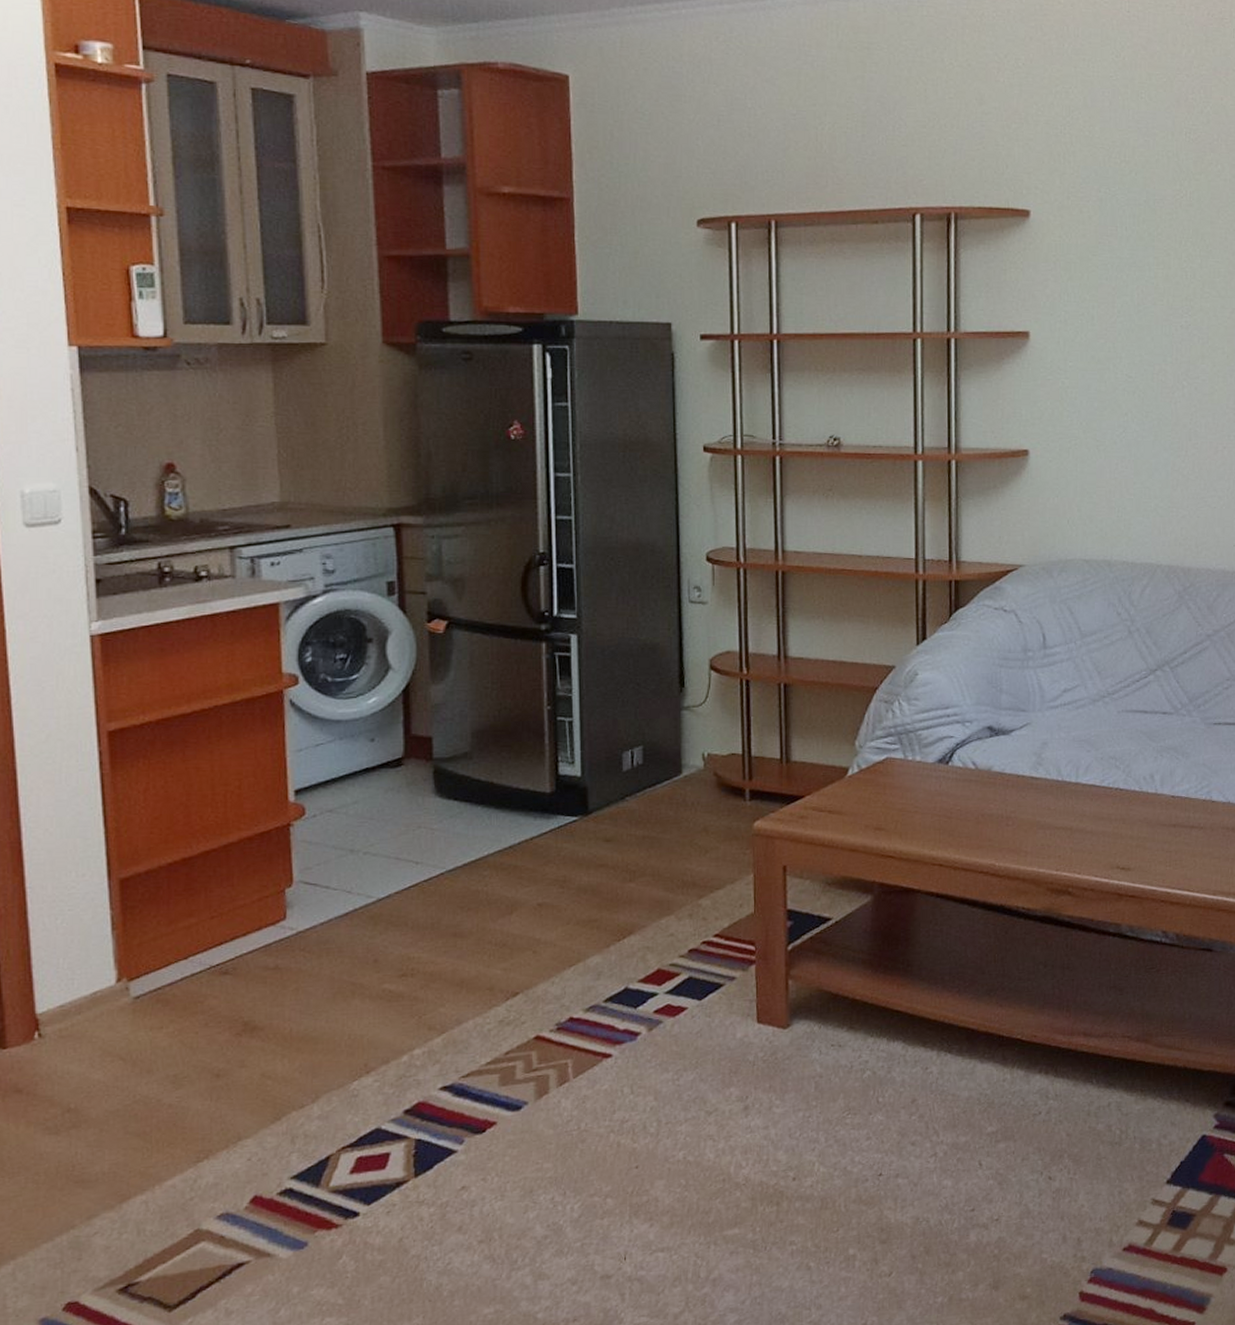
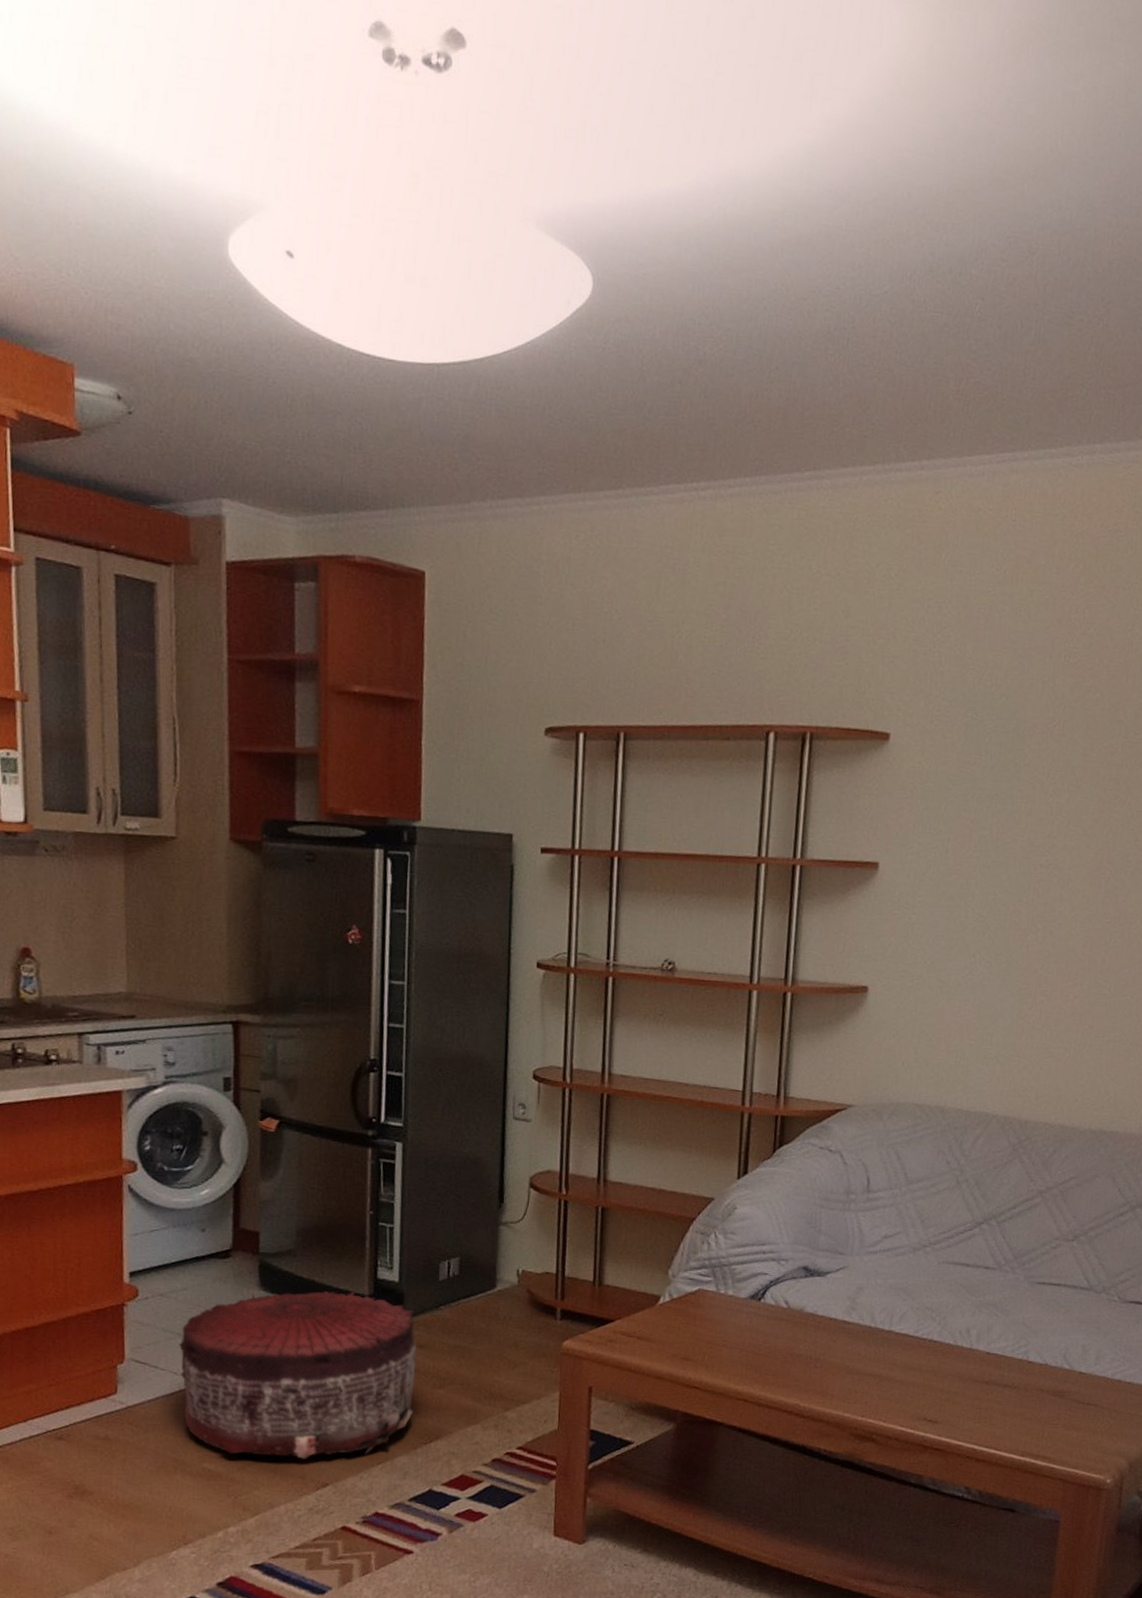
pouf: none [350,789,604,972] -> present [178,1291,417,1459]

